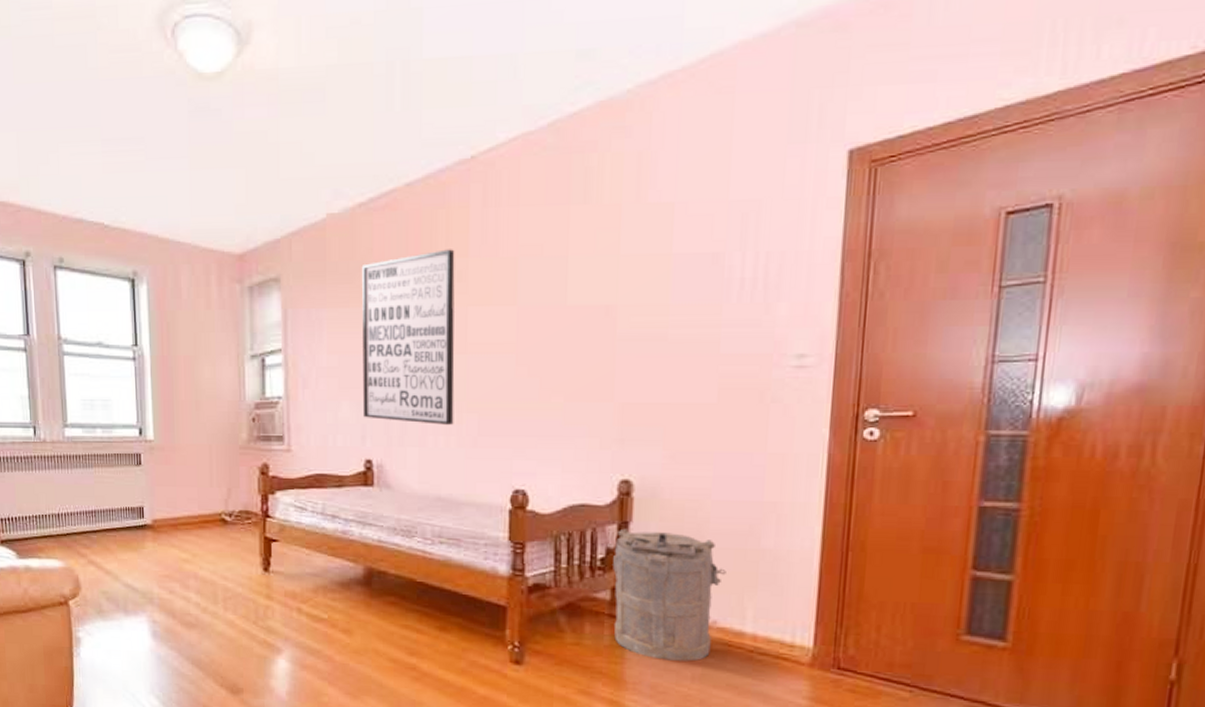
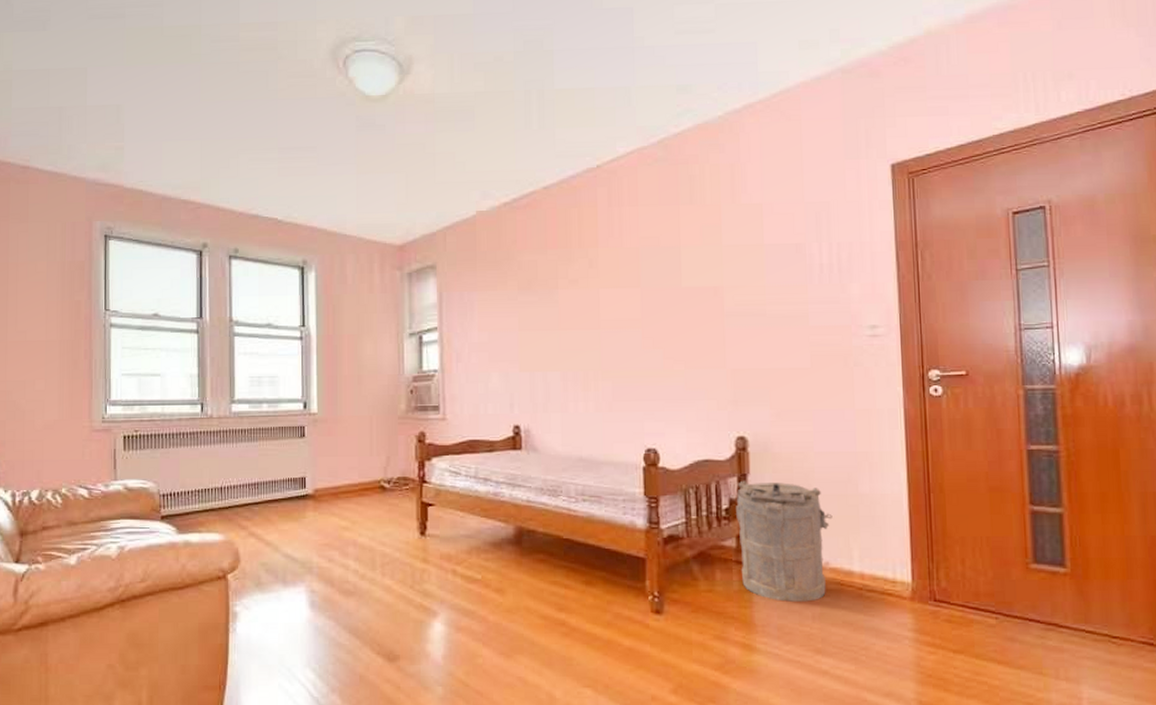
wall art: present [361,249,455,425] -> none [507,241,591,392]

